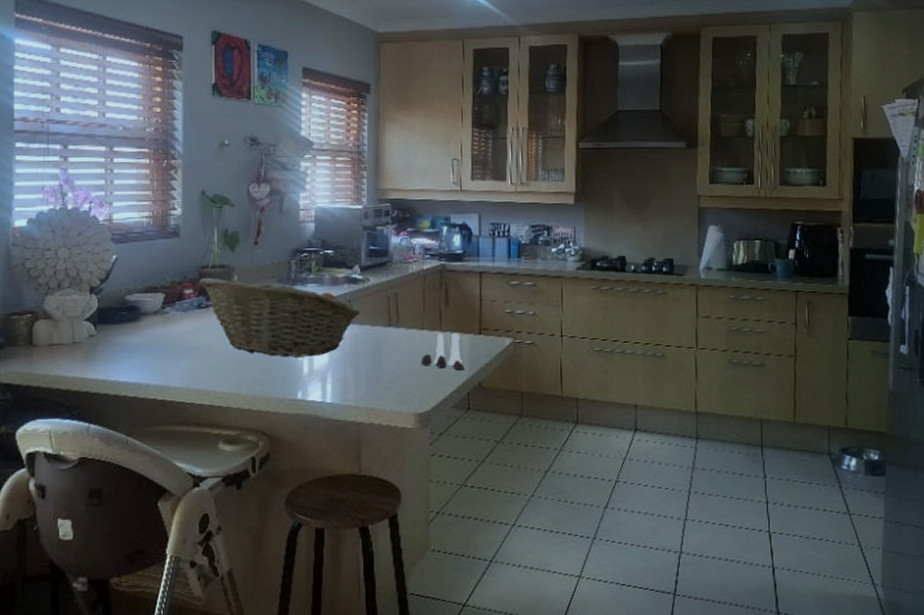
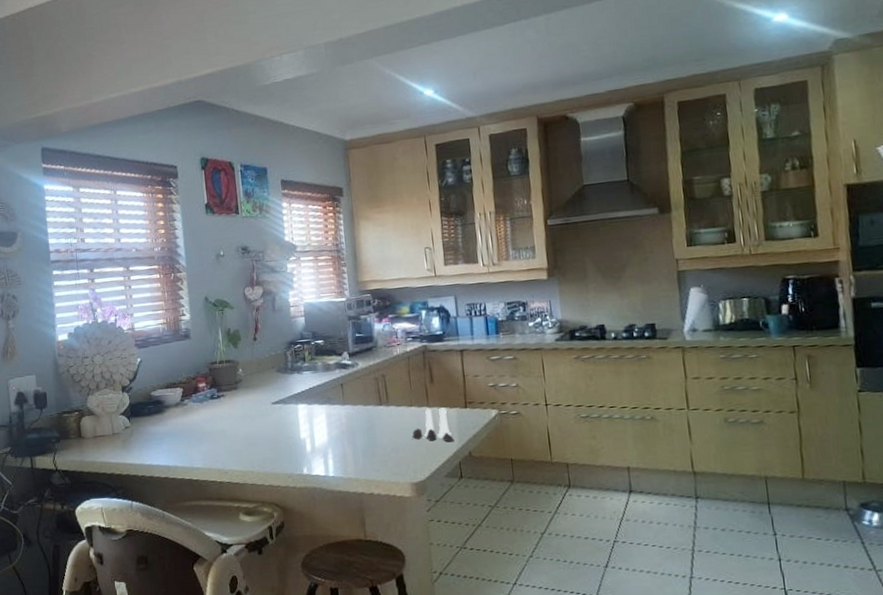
fruit basket: present [198,277,361,357] -> none [209,371,353,438]

